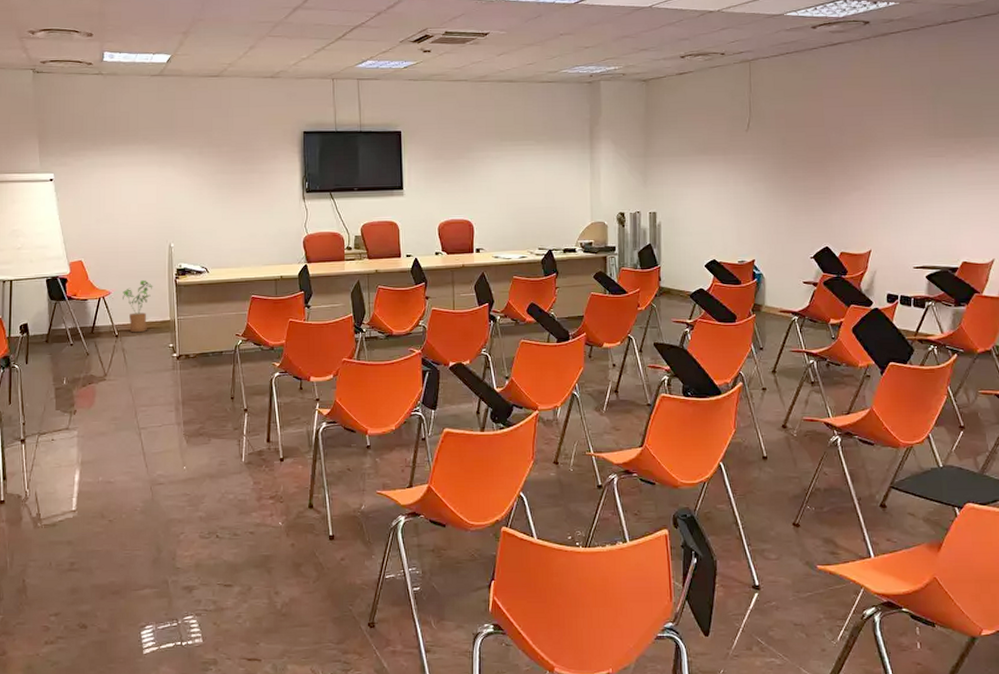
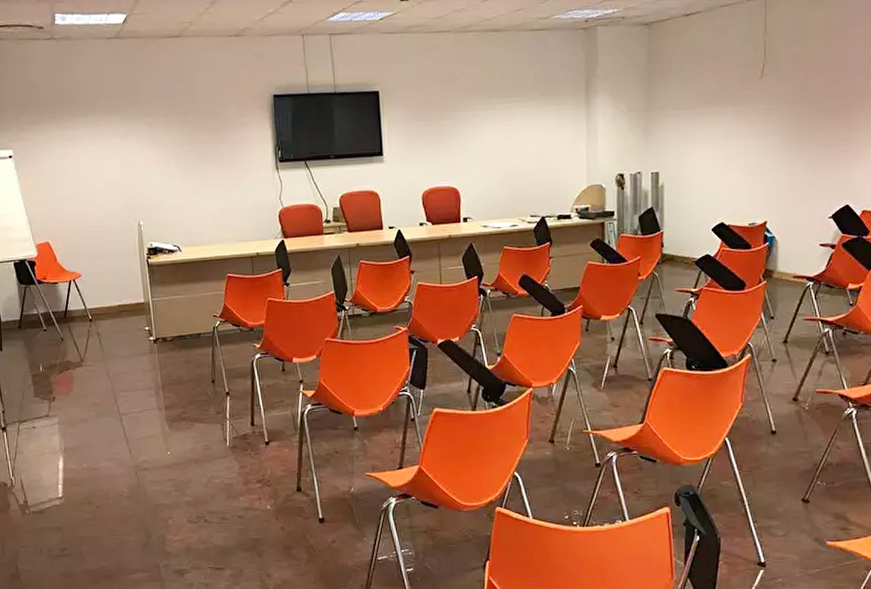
house plant: present [123,280,153,333] -> none [93,261,125,317]

